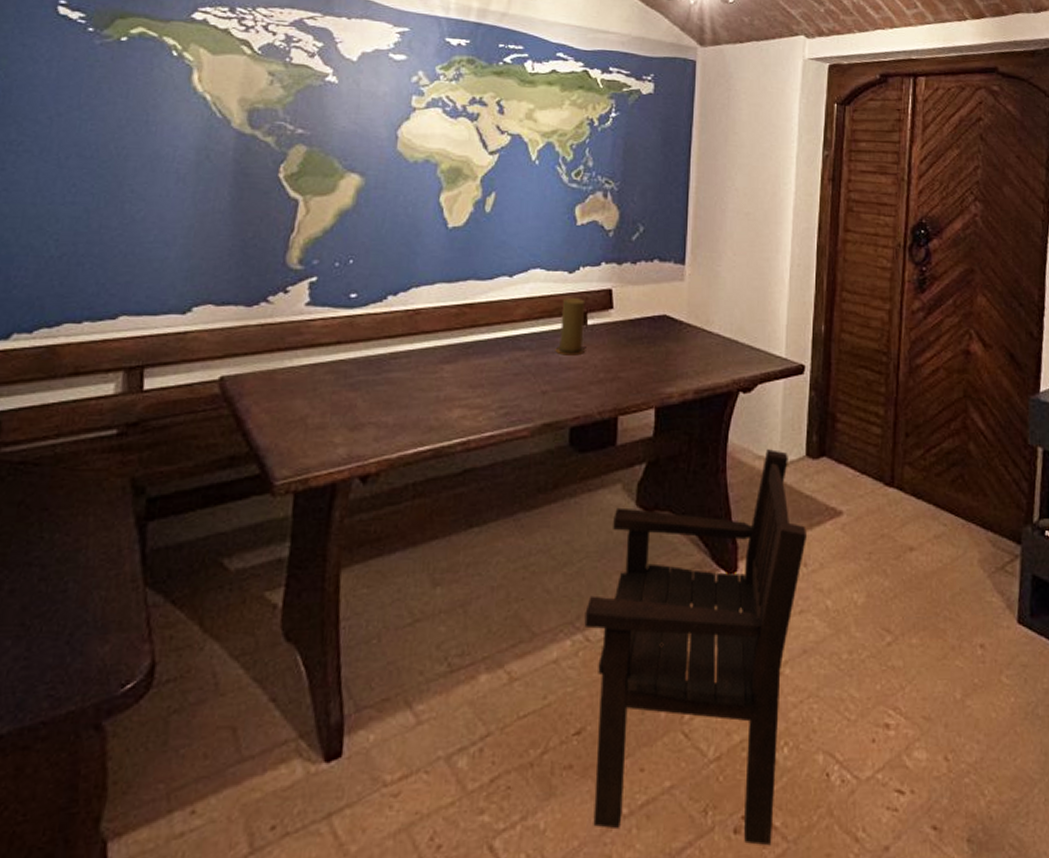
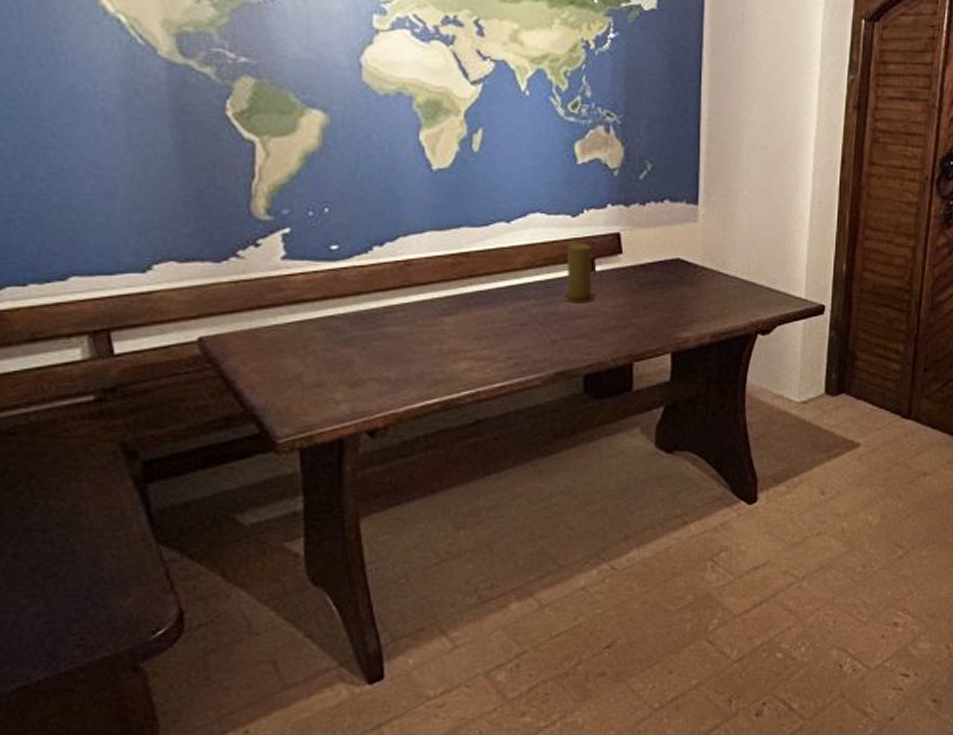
wooden chair: present [584,449,808,846] -> none [609,388,826,724]

